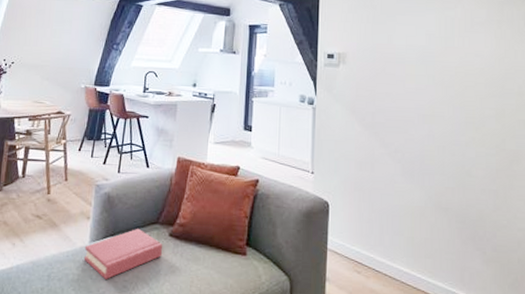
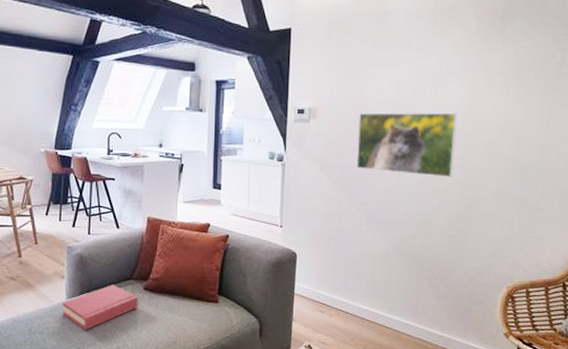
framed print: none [388,59,488,128] -> present [356,112,458,177]

